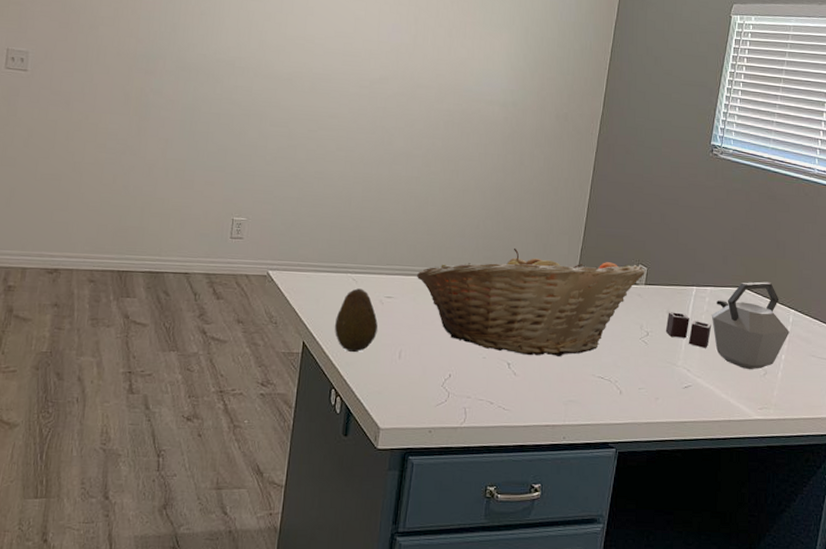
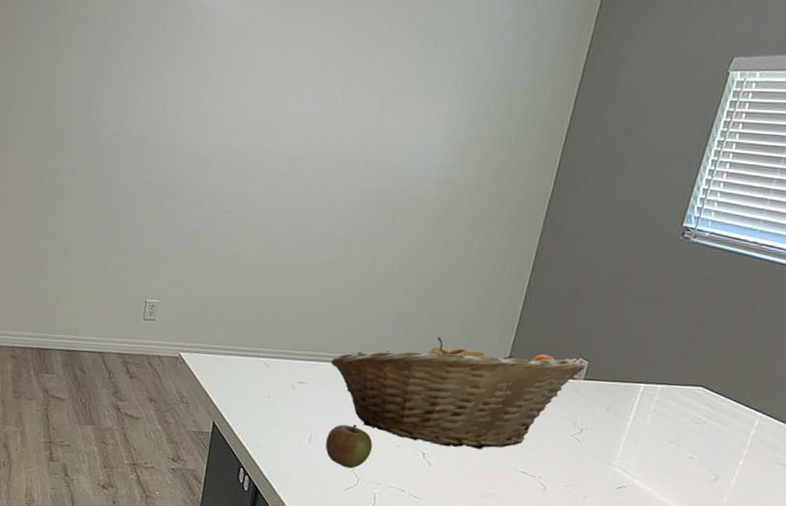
fruit: present [334,288,378,353] -> none [244,372,289,435]
apple: none [416,337,460,383] -> present [326,424,372,469]
kettle: present [665,281,789,370] -> none [602,381,753,475]

